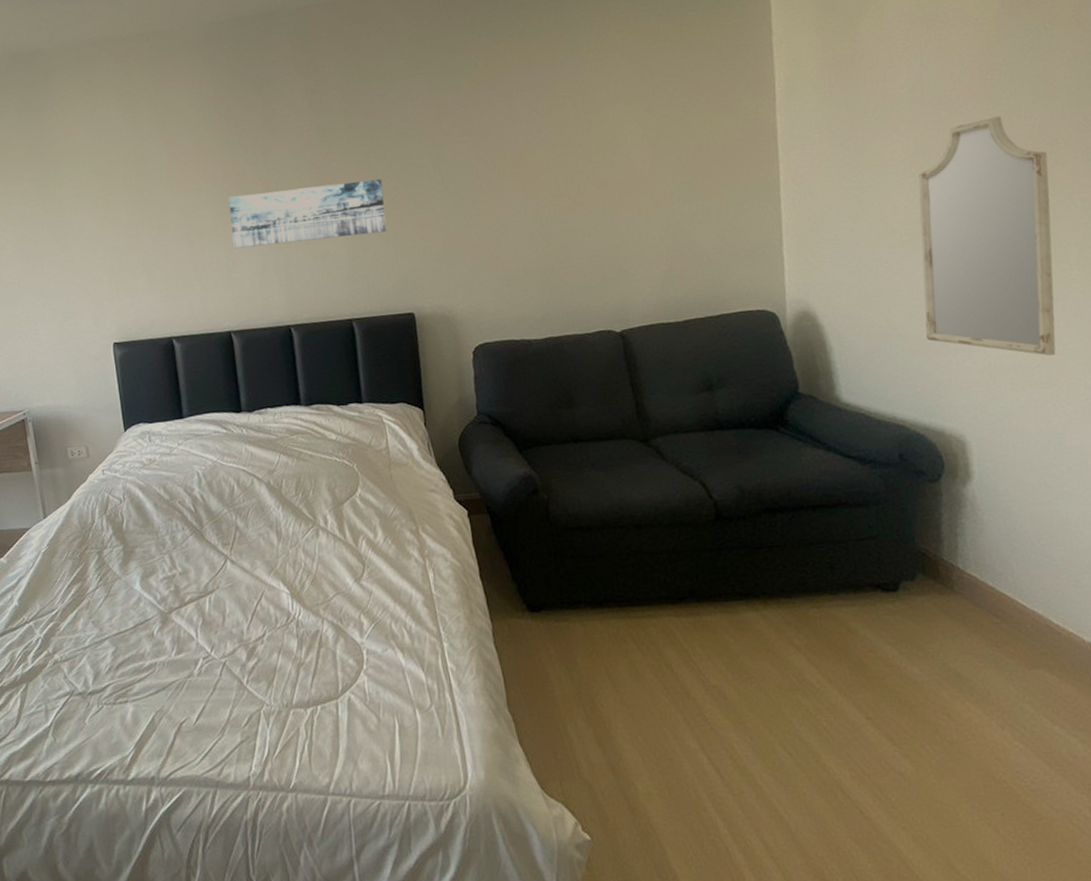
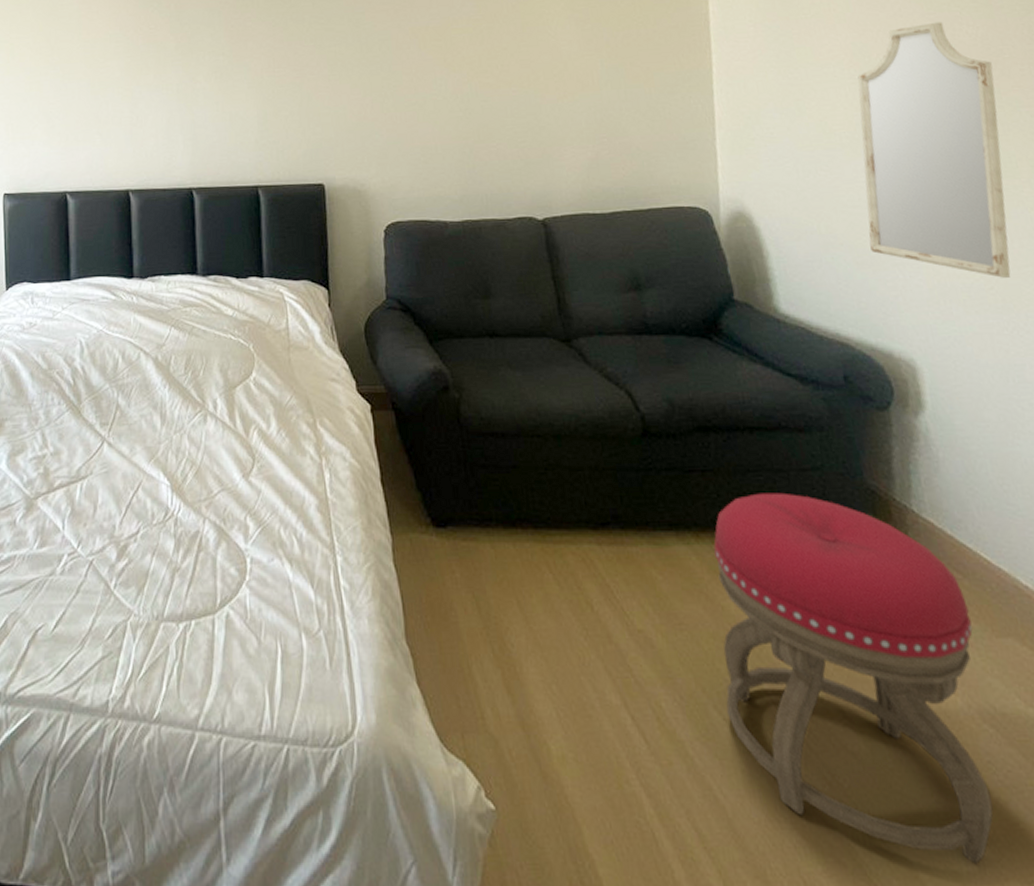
wall art: present [228,179,387,249] -> none [138,42,300,103]
stool: none [780,560,1020,854] -> present [713,492,994,865]

